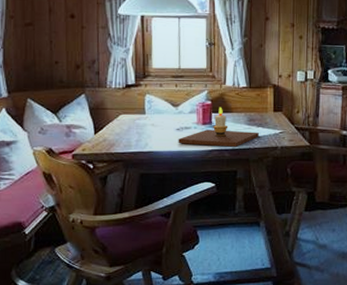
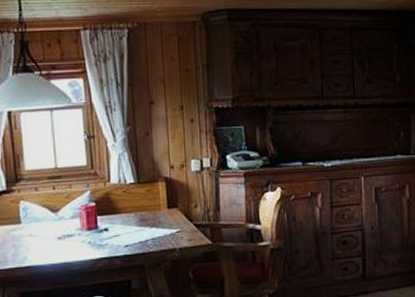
candle: present [178,107,259,147] -> none [60,208,153,255]

